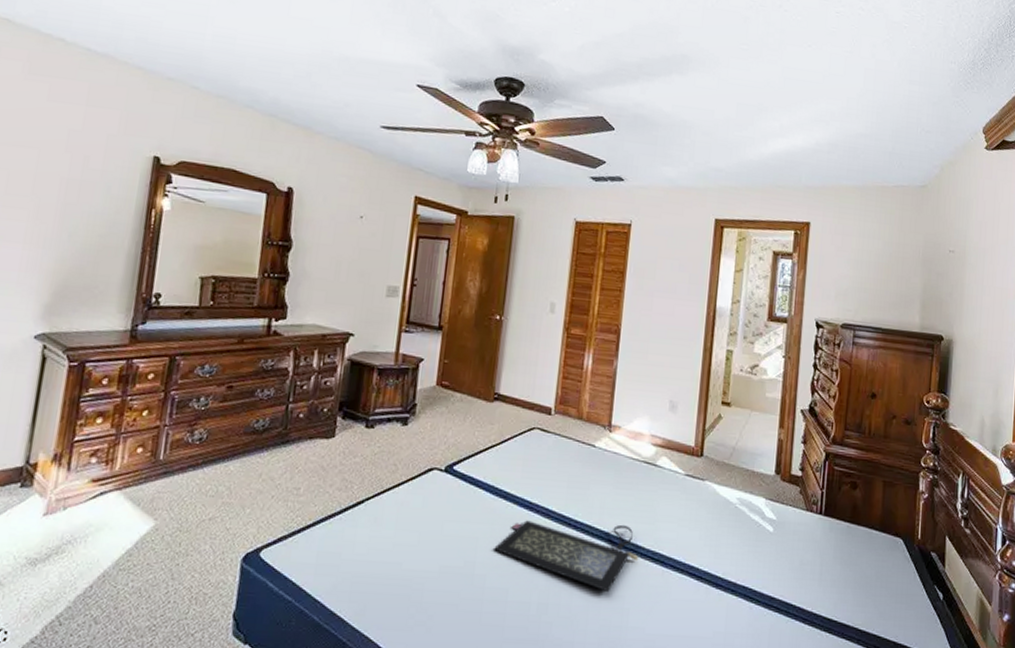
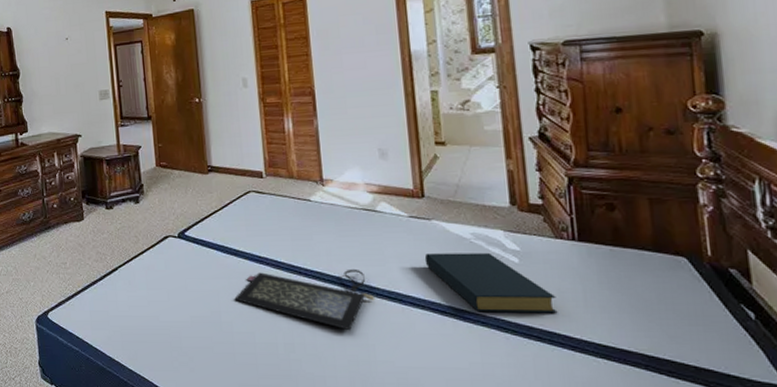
hardback book: none [692,515,798,584] -> present [424,252,558,313]

